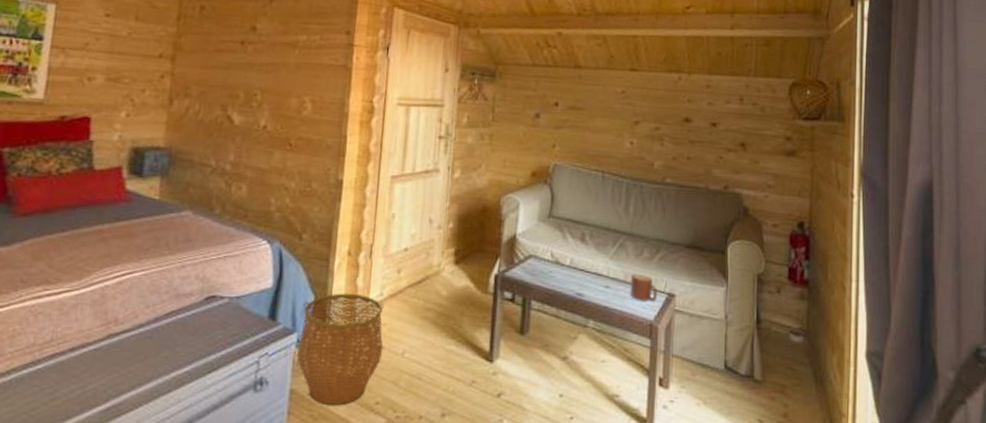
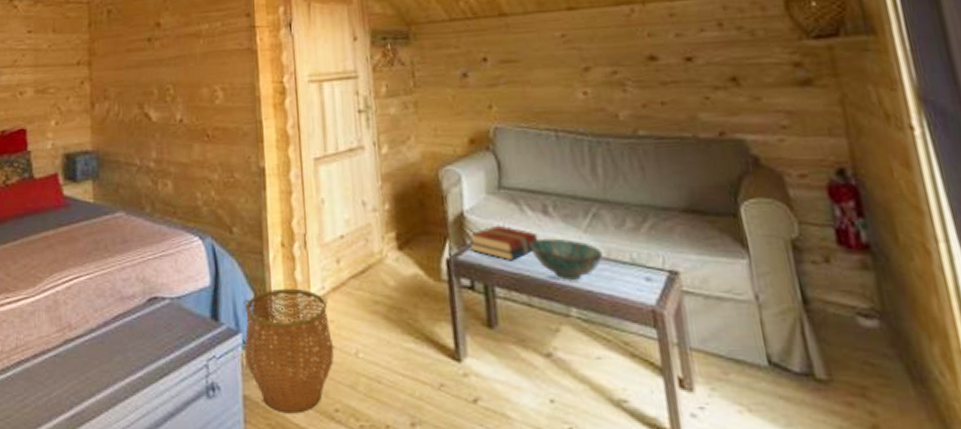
books: none [516,248,572,279] -> present [469,225,537,261]
decorative bowl: none [565,261,622,297] -> present [529,238,604,280]
mug: present [630,273,657,303] -> none [614,248,655,284]

